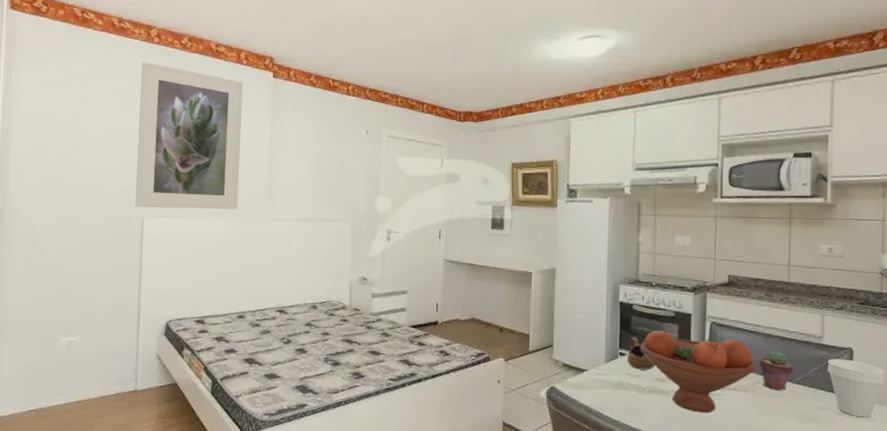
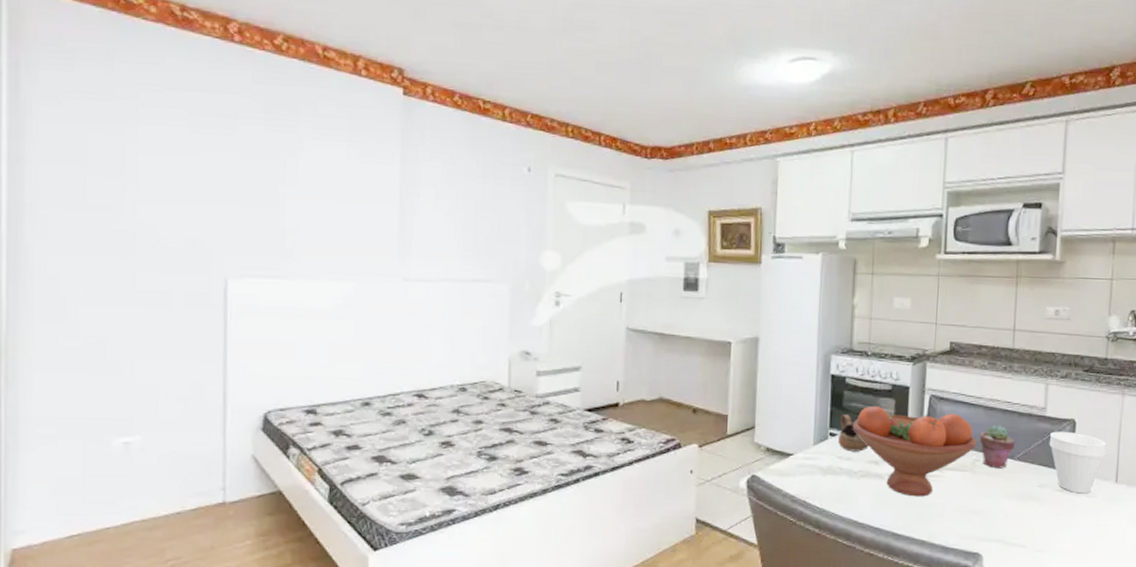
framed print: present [135,62,243,210] -> none [214,67,362,267]

